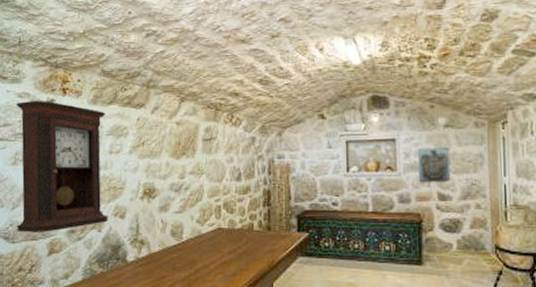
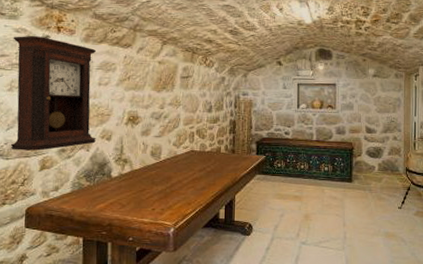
wall sculpture: present [417,148,451,183] -> none [351,92,376,119]

